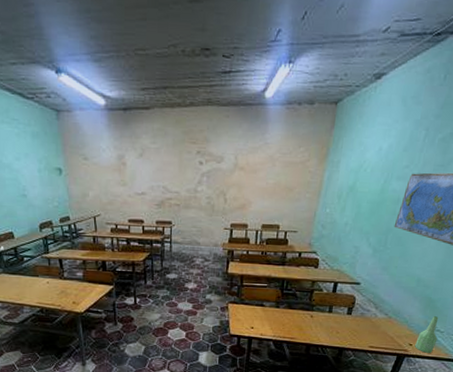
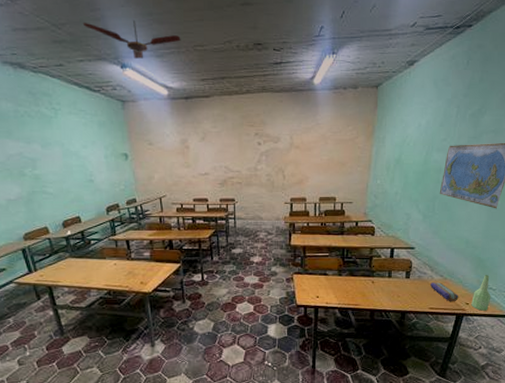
ceiling fan: none [15,17,121,63] -> present [82,20,181,59]
pencil case: none [373,320,402,341] -> present [430,282,459,301]

